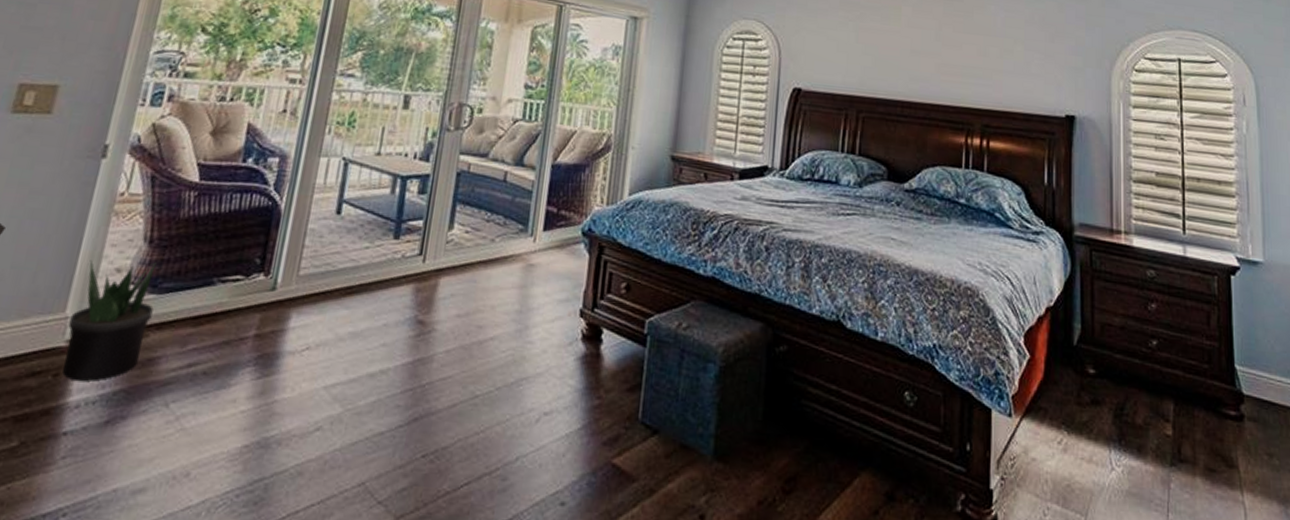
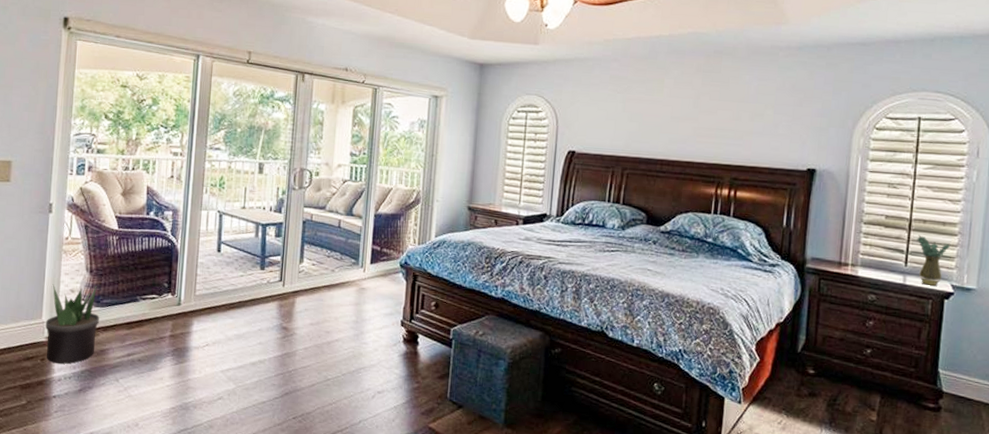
vase: none [1192,196,1229,258] -> present [917,235,950,286]

